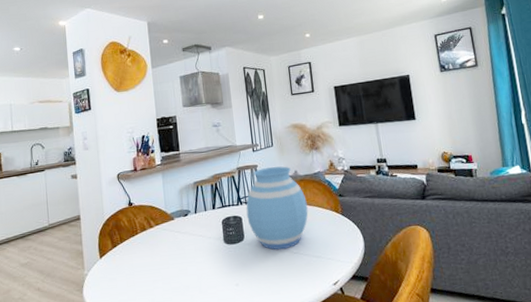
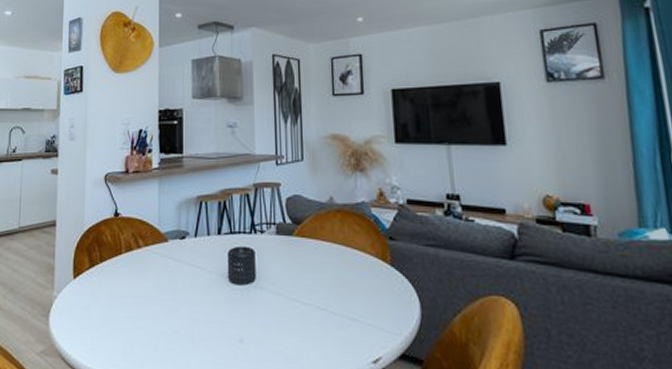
vase: present [246,166,308,250] -> none [261,189,344,302]

